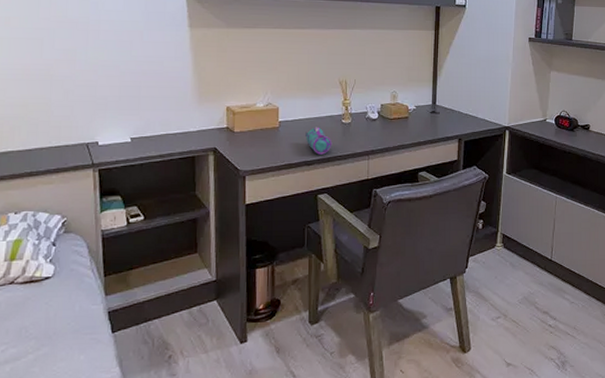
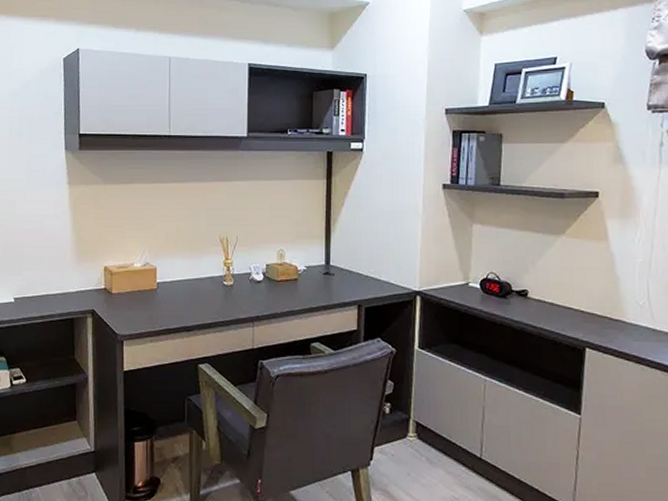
pencil case: present [305,127,332,155] -> none [185,289,213,320]

